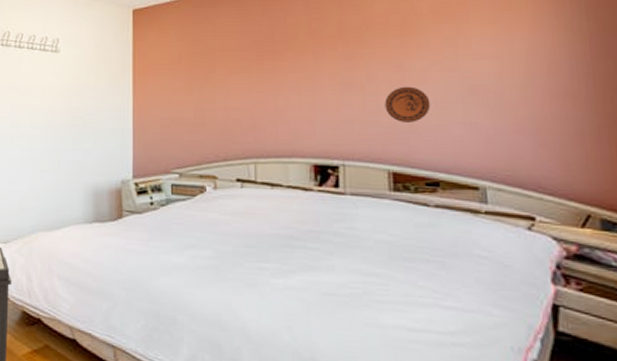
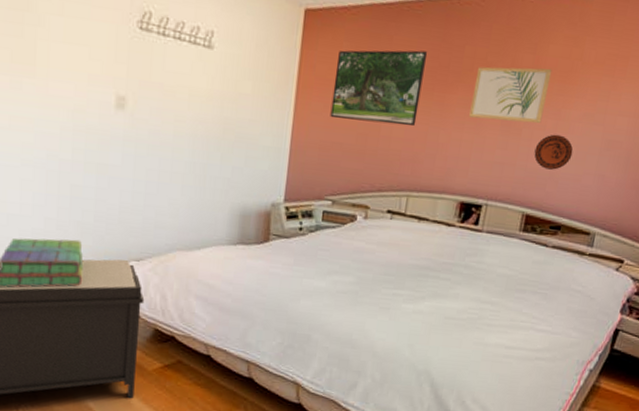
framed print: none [166,28,251,97] -> present [330,50,428,126]
wall art: none [303,25,385,80] -> present [469,66,552,124]

